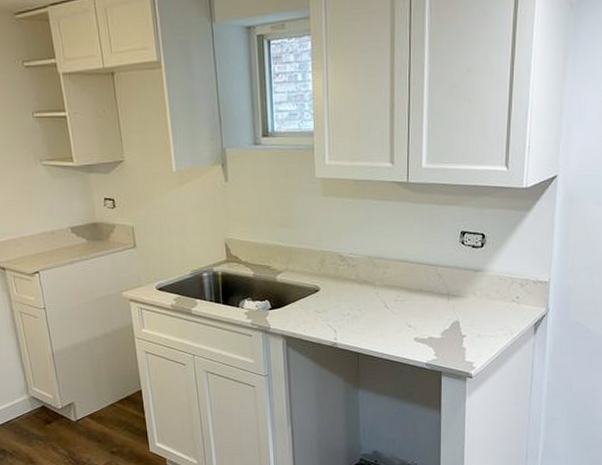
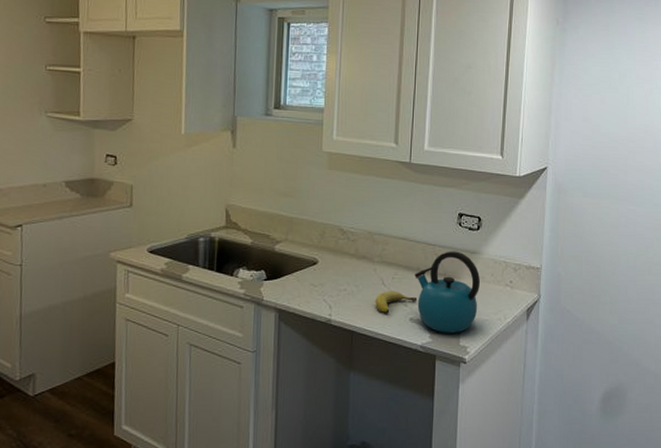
fruit: none [379,313,421,334] -> present [375,291,418,313]
kettle: none [417,270,485,351] -> present [414,251,480,333]

